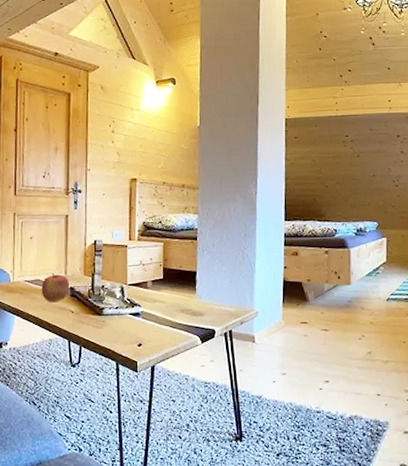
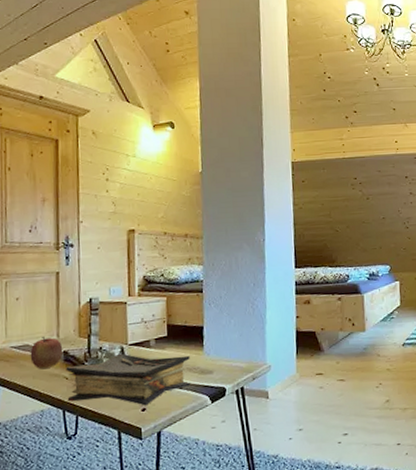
book: none [72,292,183,342] -> present [65,353,190,406]

